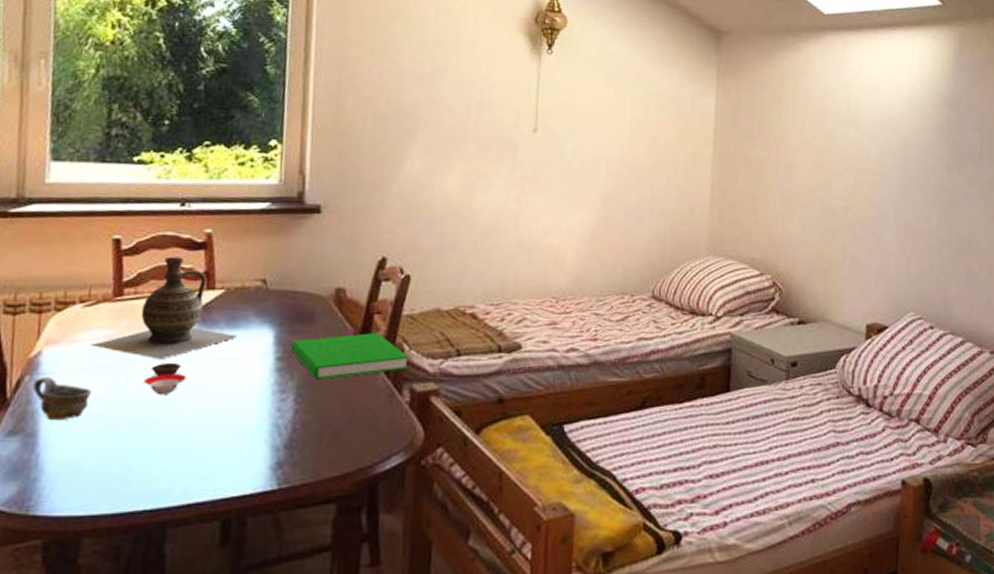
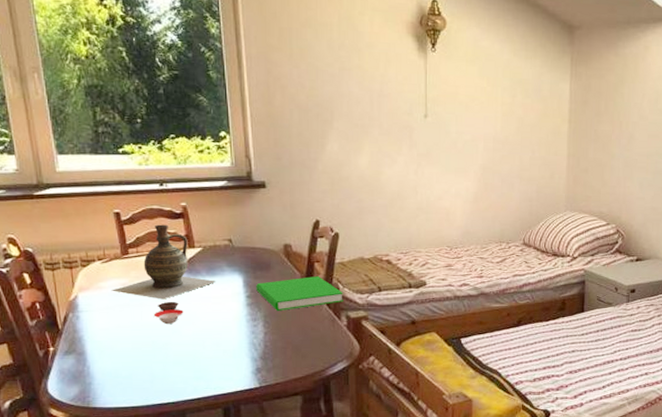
cup: present [33,376,93,421] -> none [76,313,119,344]

